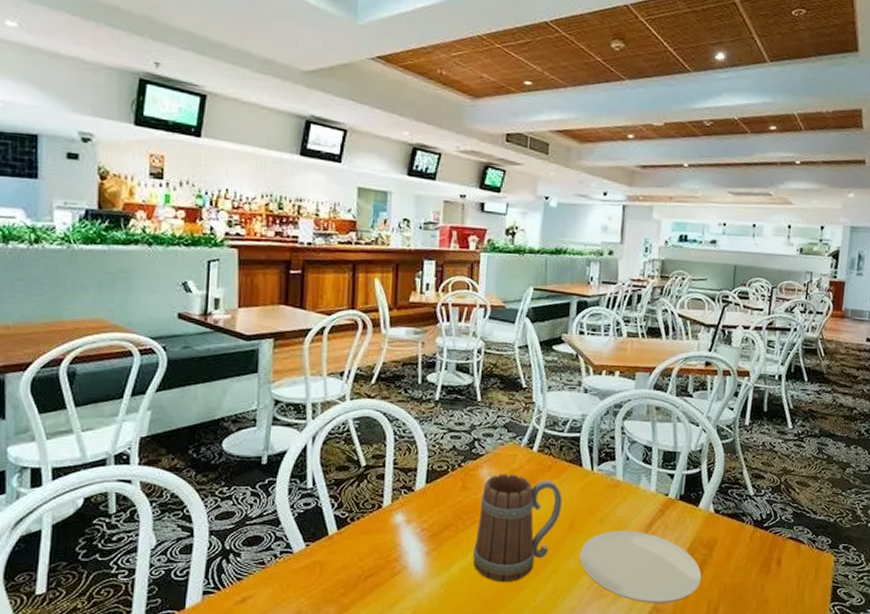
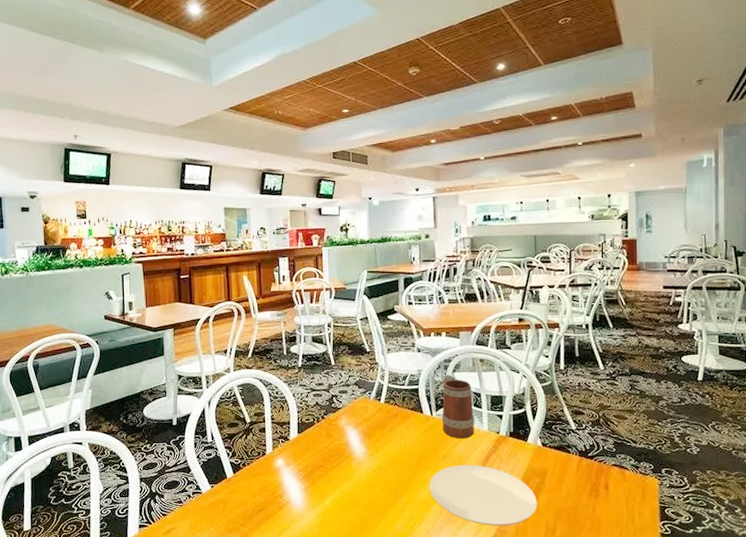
beer mug: present [473,474,562,582] -> none [341,422,409,511]
beer mug: none [603,422,643,500] -> present [442,375,475,439]

